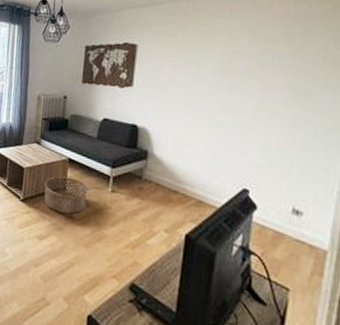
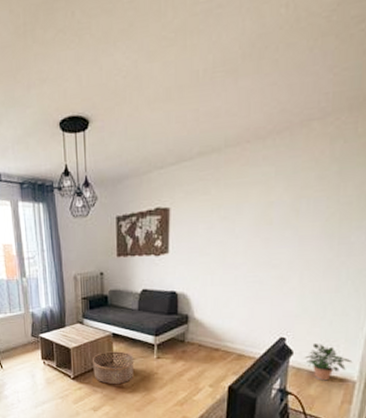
potted plant: none [269,201,323,245] -> present [304,344,353,381]

